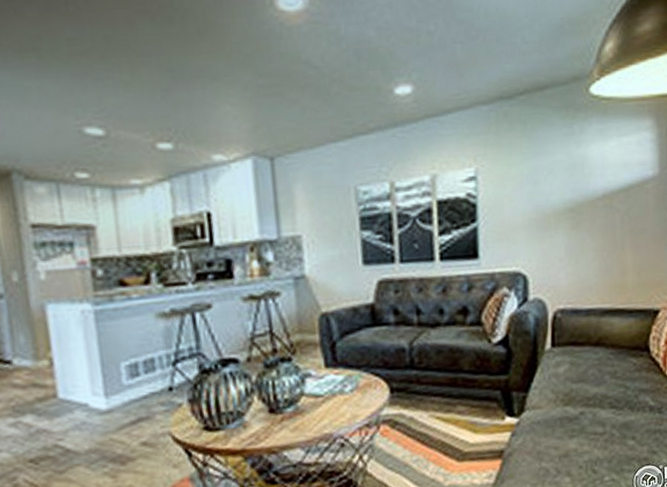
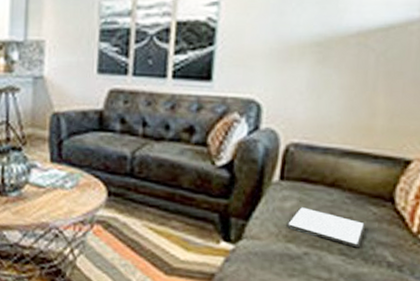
tablet: none [562,369,629,399] -> present [286,207,366,248]

